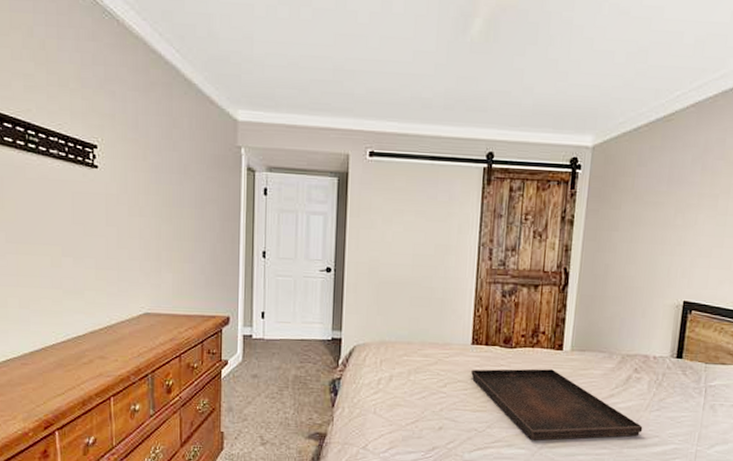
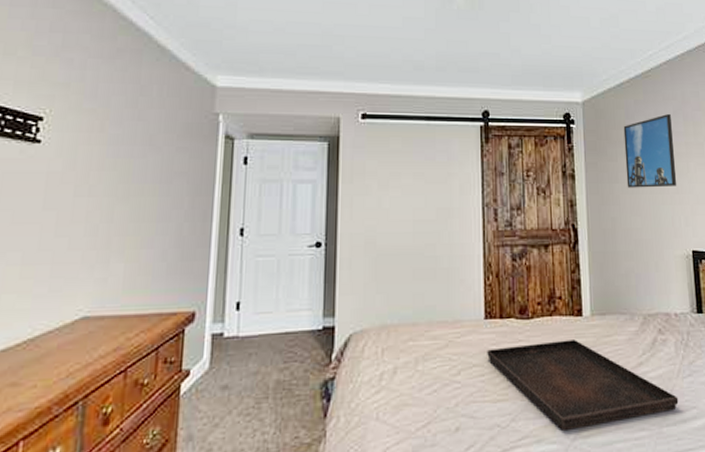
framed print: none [626,161,688,238] -> present [623,113,677,188]

